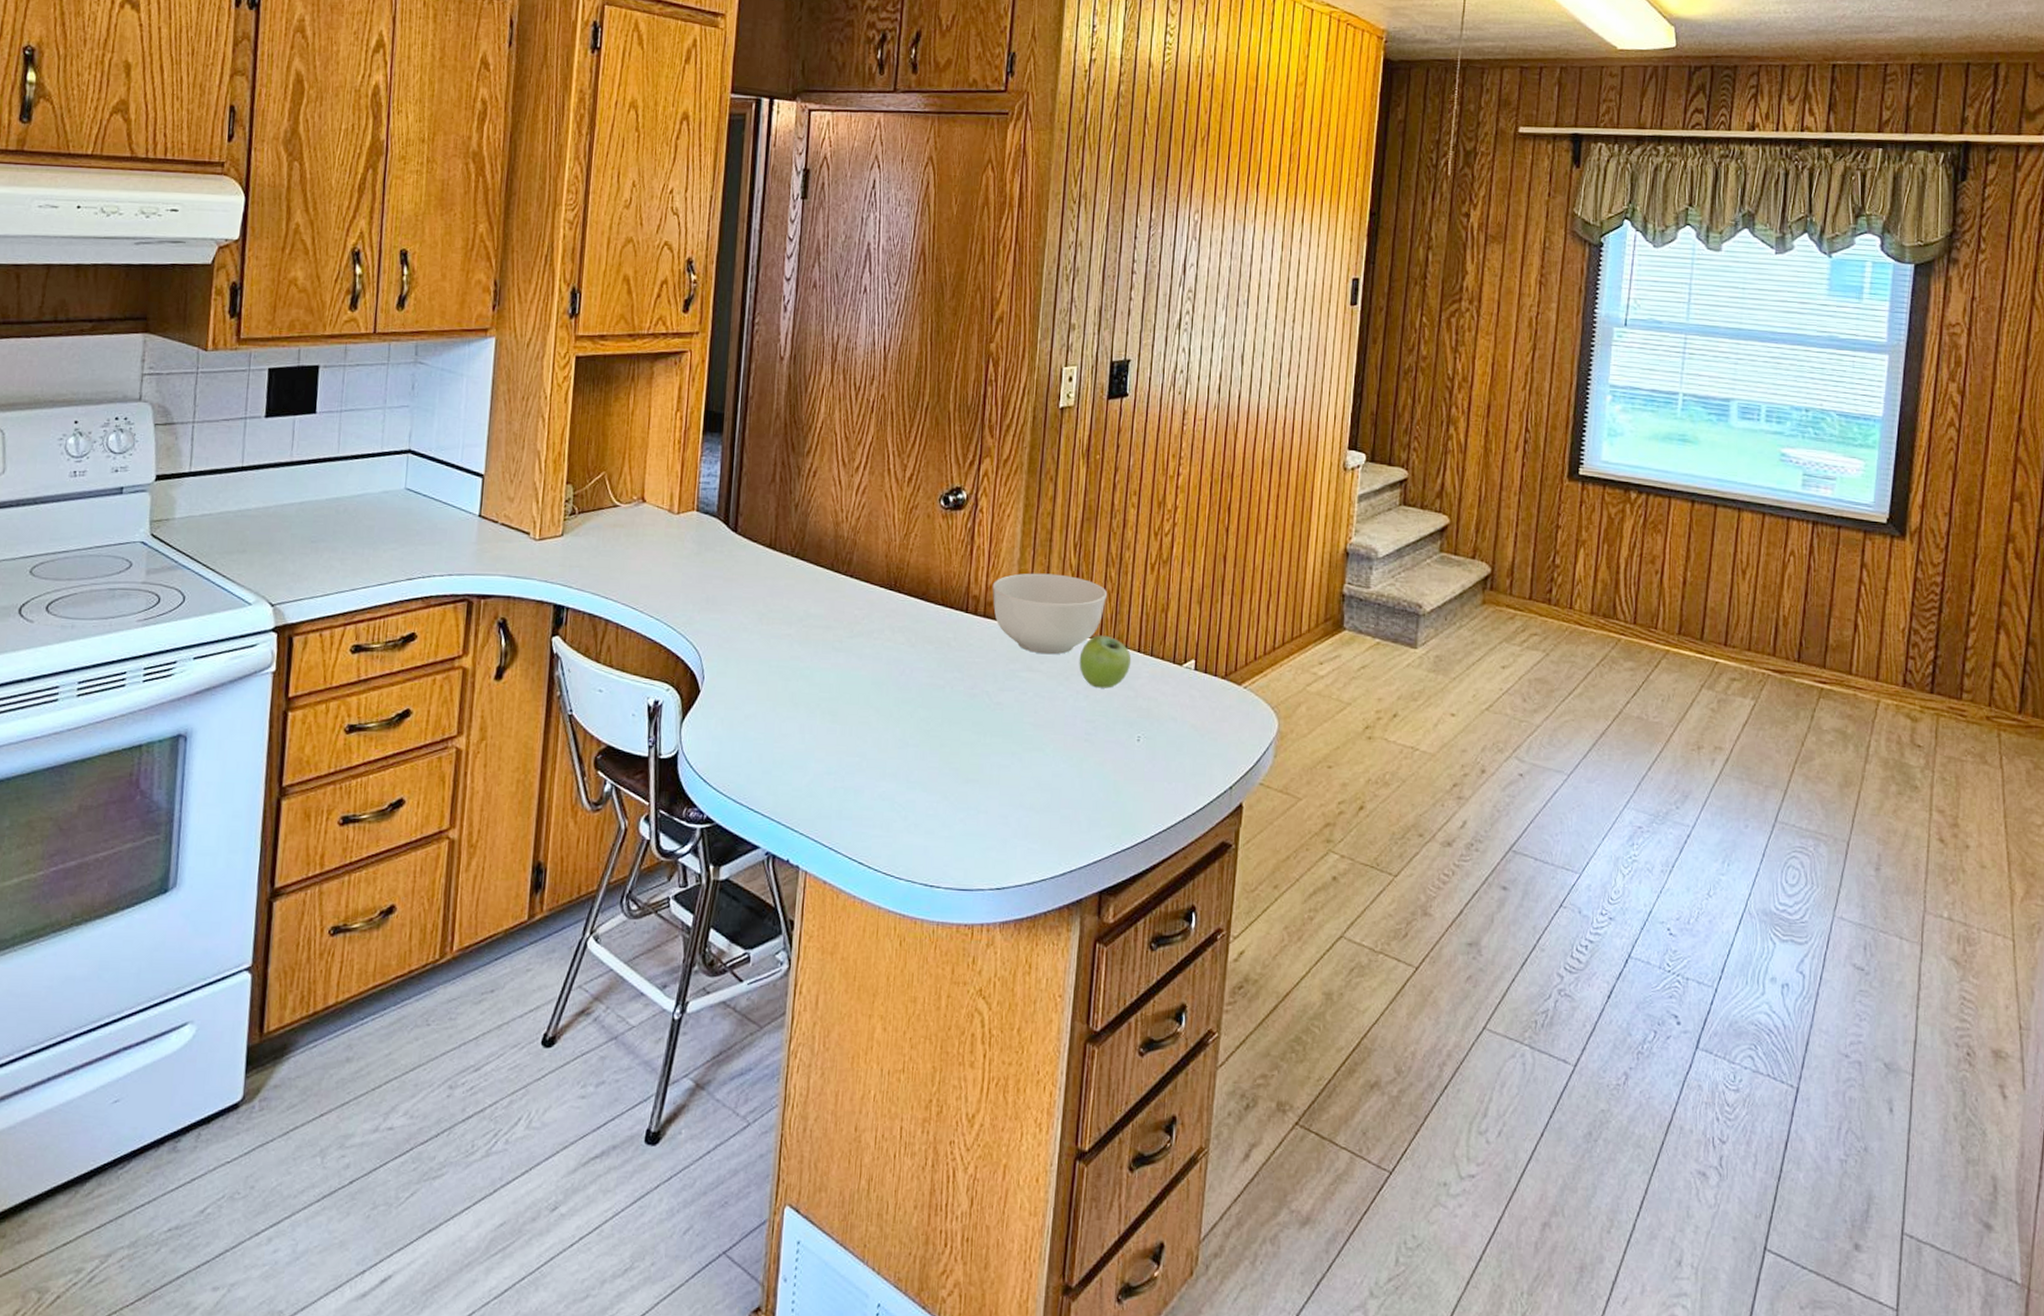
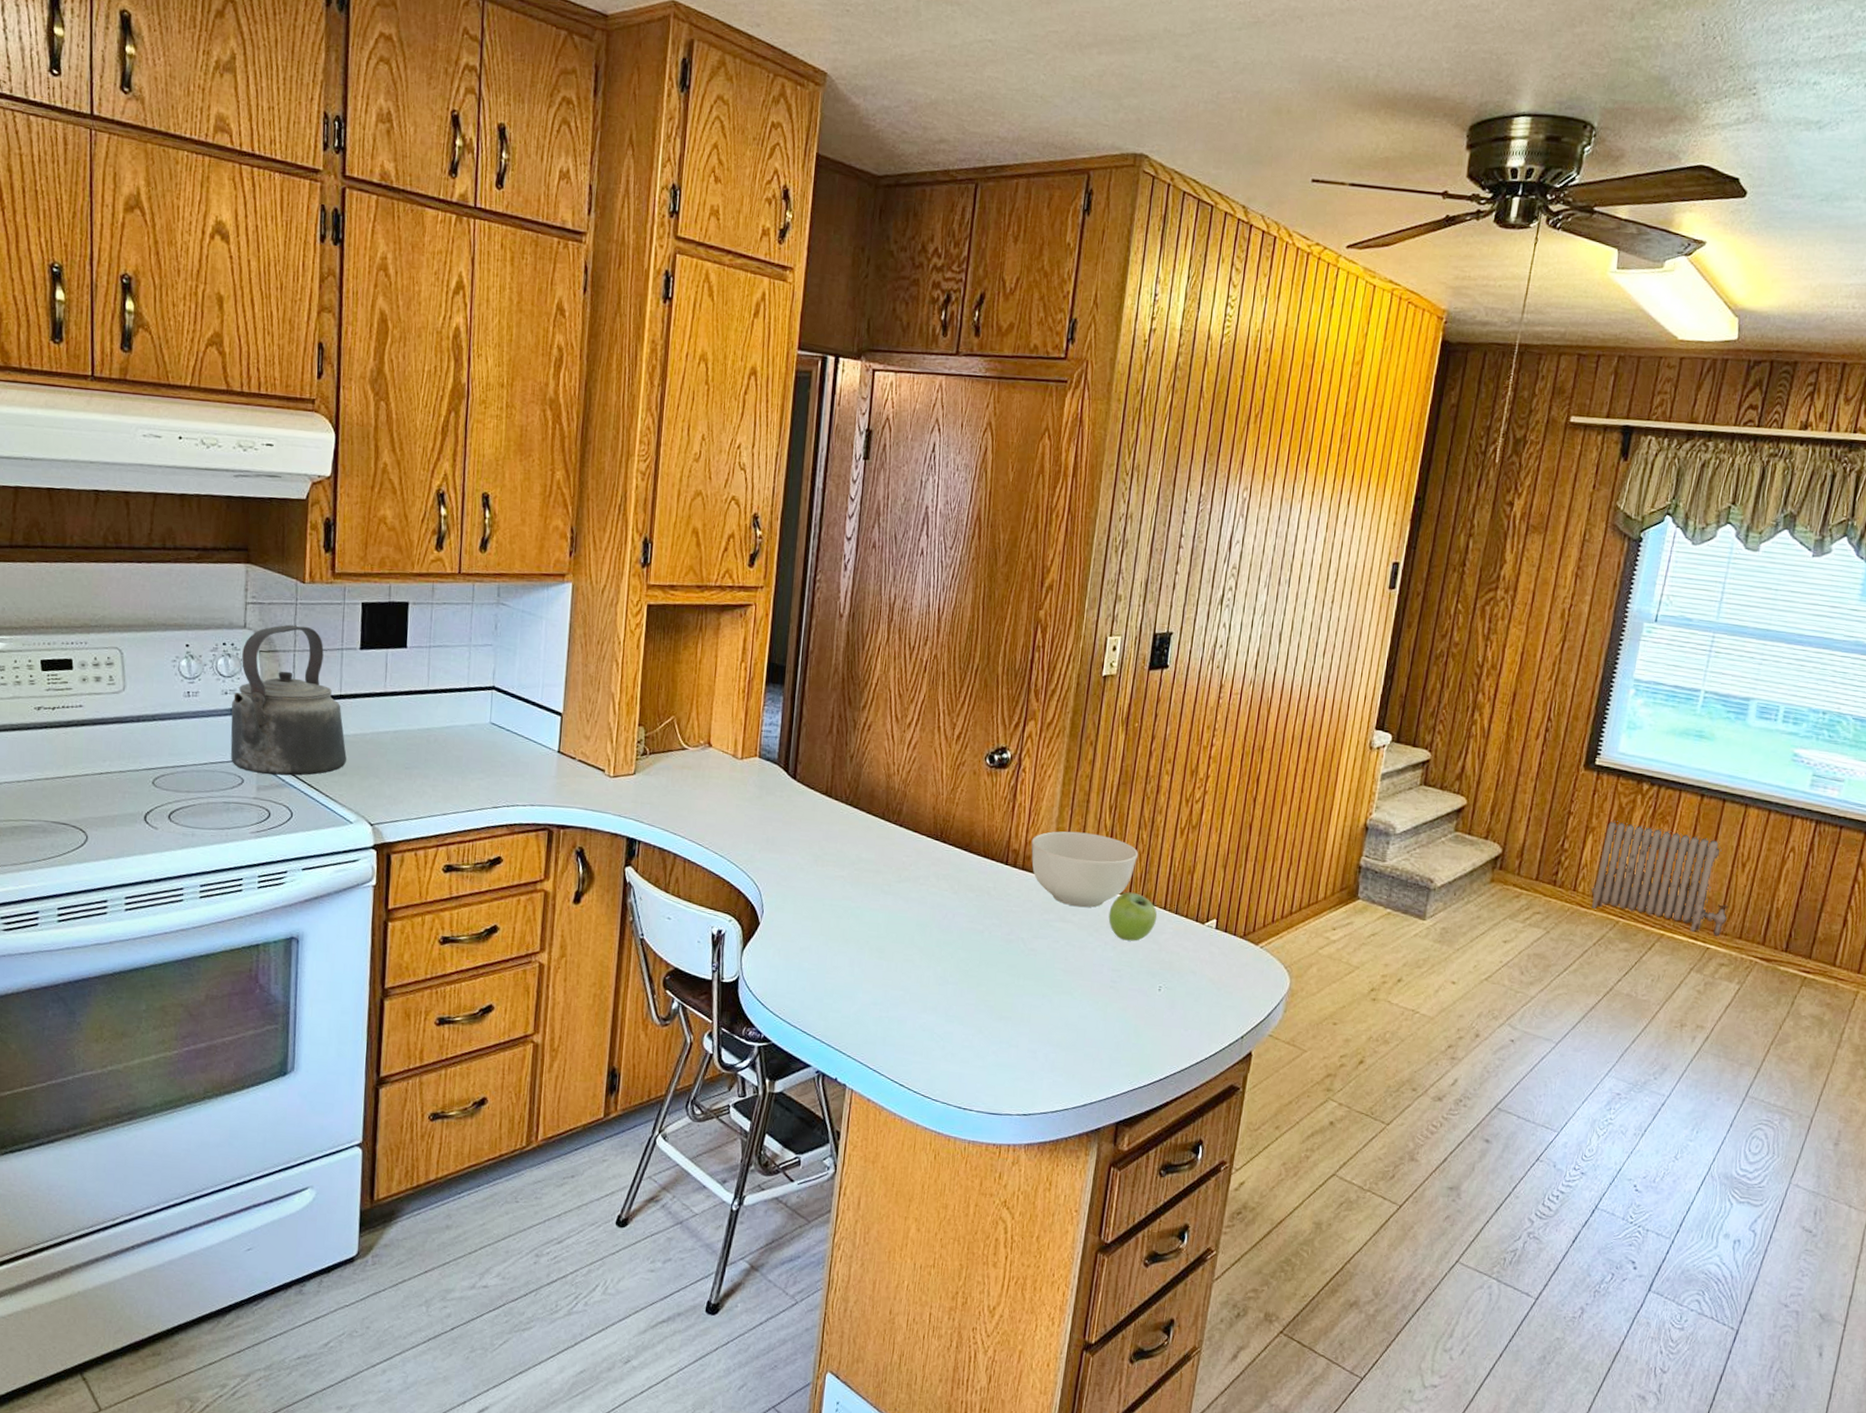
kettle: none [119,395,247,556] -> present [230,624,347,776]
radiator: none [1589,532,1732,649] -> present [1591,820,1728,937]

